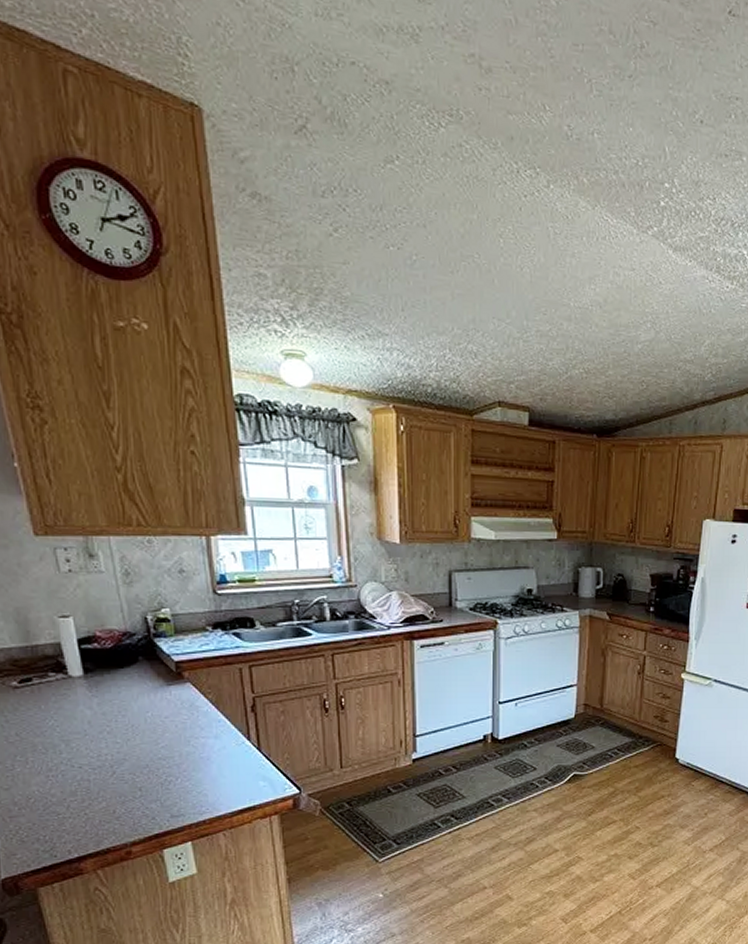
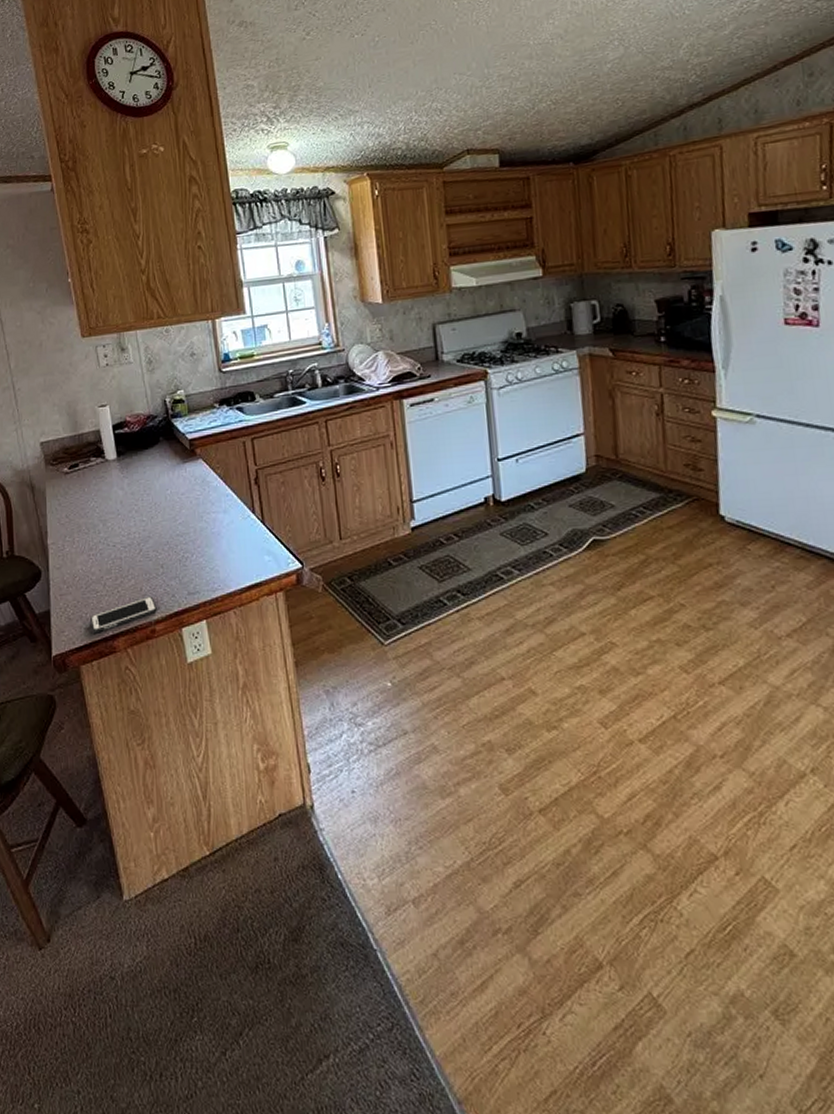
cell phone: none [50,818,134,856] -> present [90,596,157,634]

